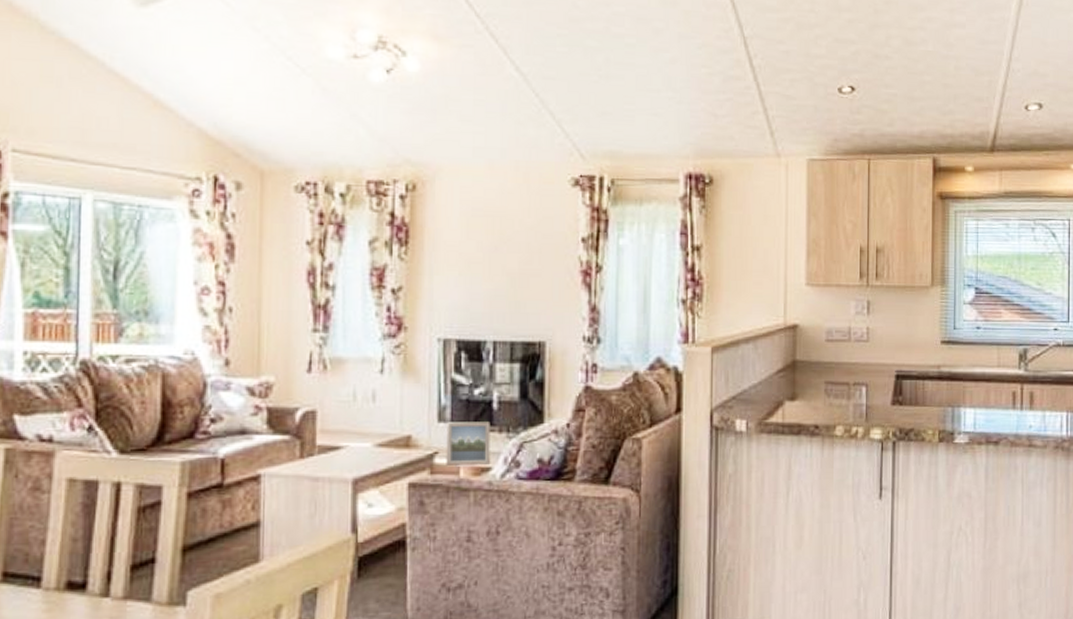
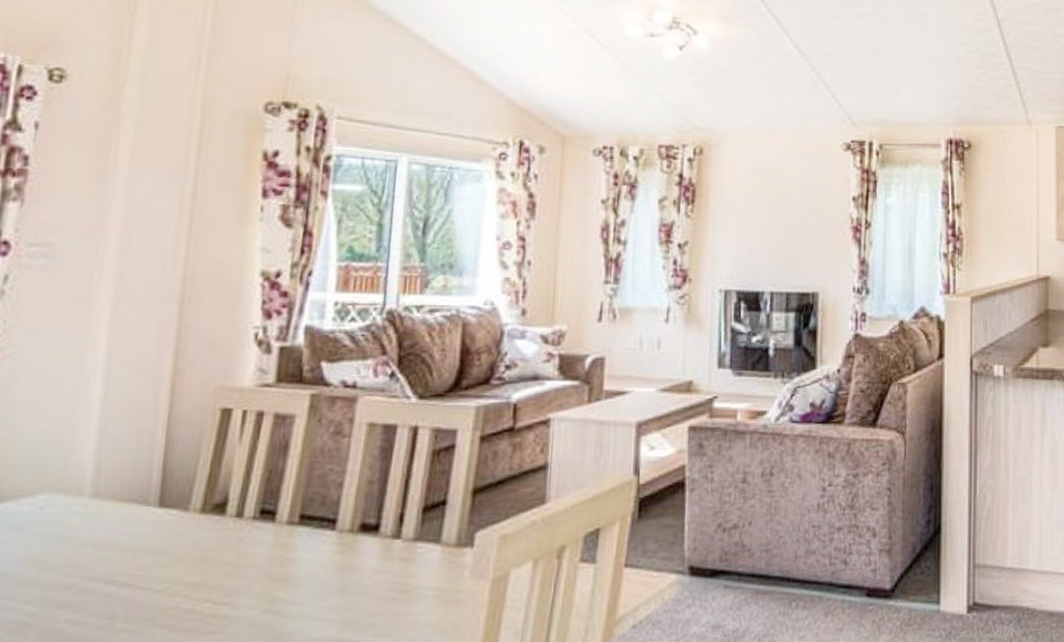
picture frame: present [446,421,490,465] -> none [724,367,767,409]

